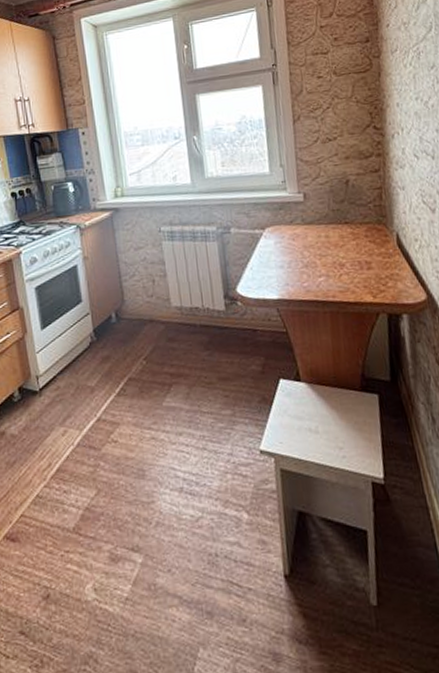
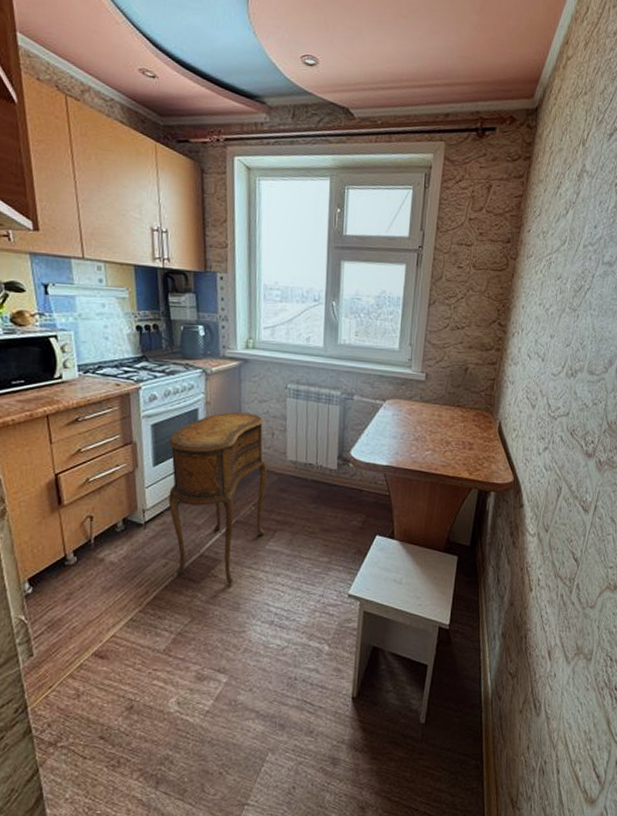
side table: none [53,262,160,449] -> present [168,412,267,584]

